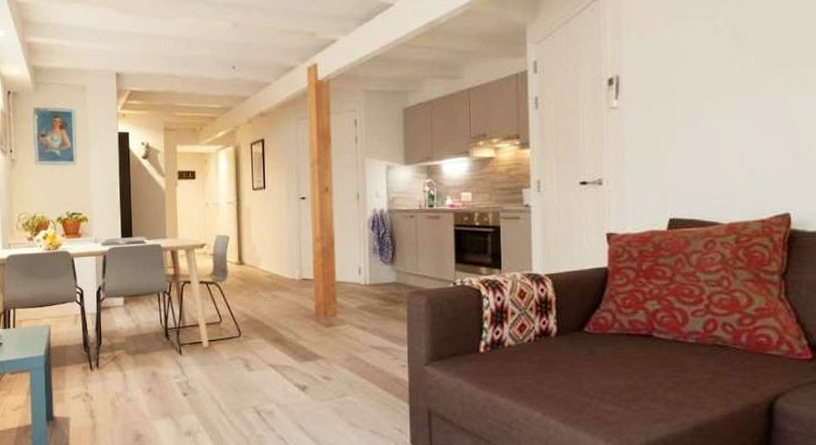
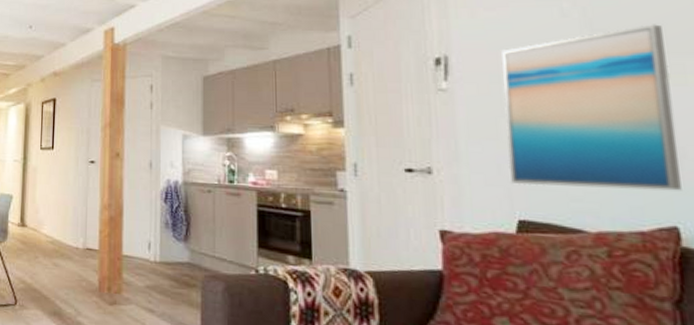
wall art: none [663,37,796,188] -> present [501,24,682,191]

